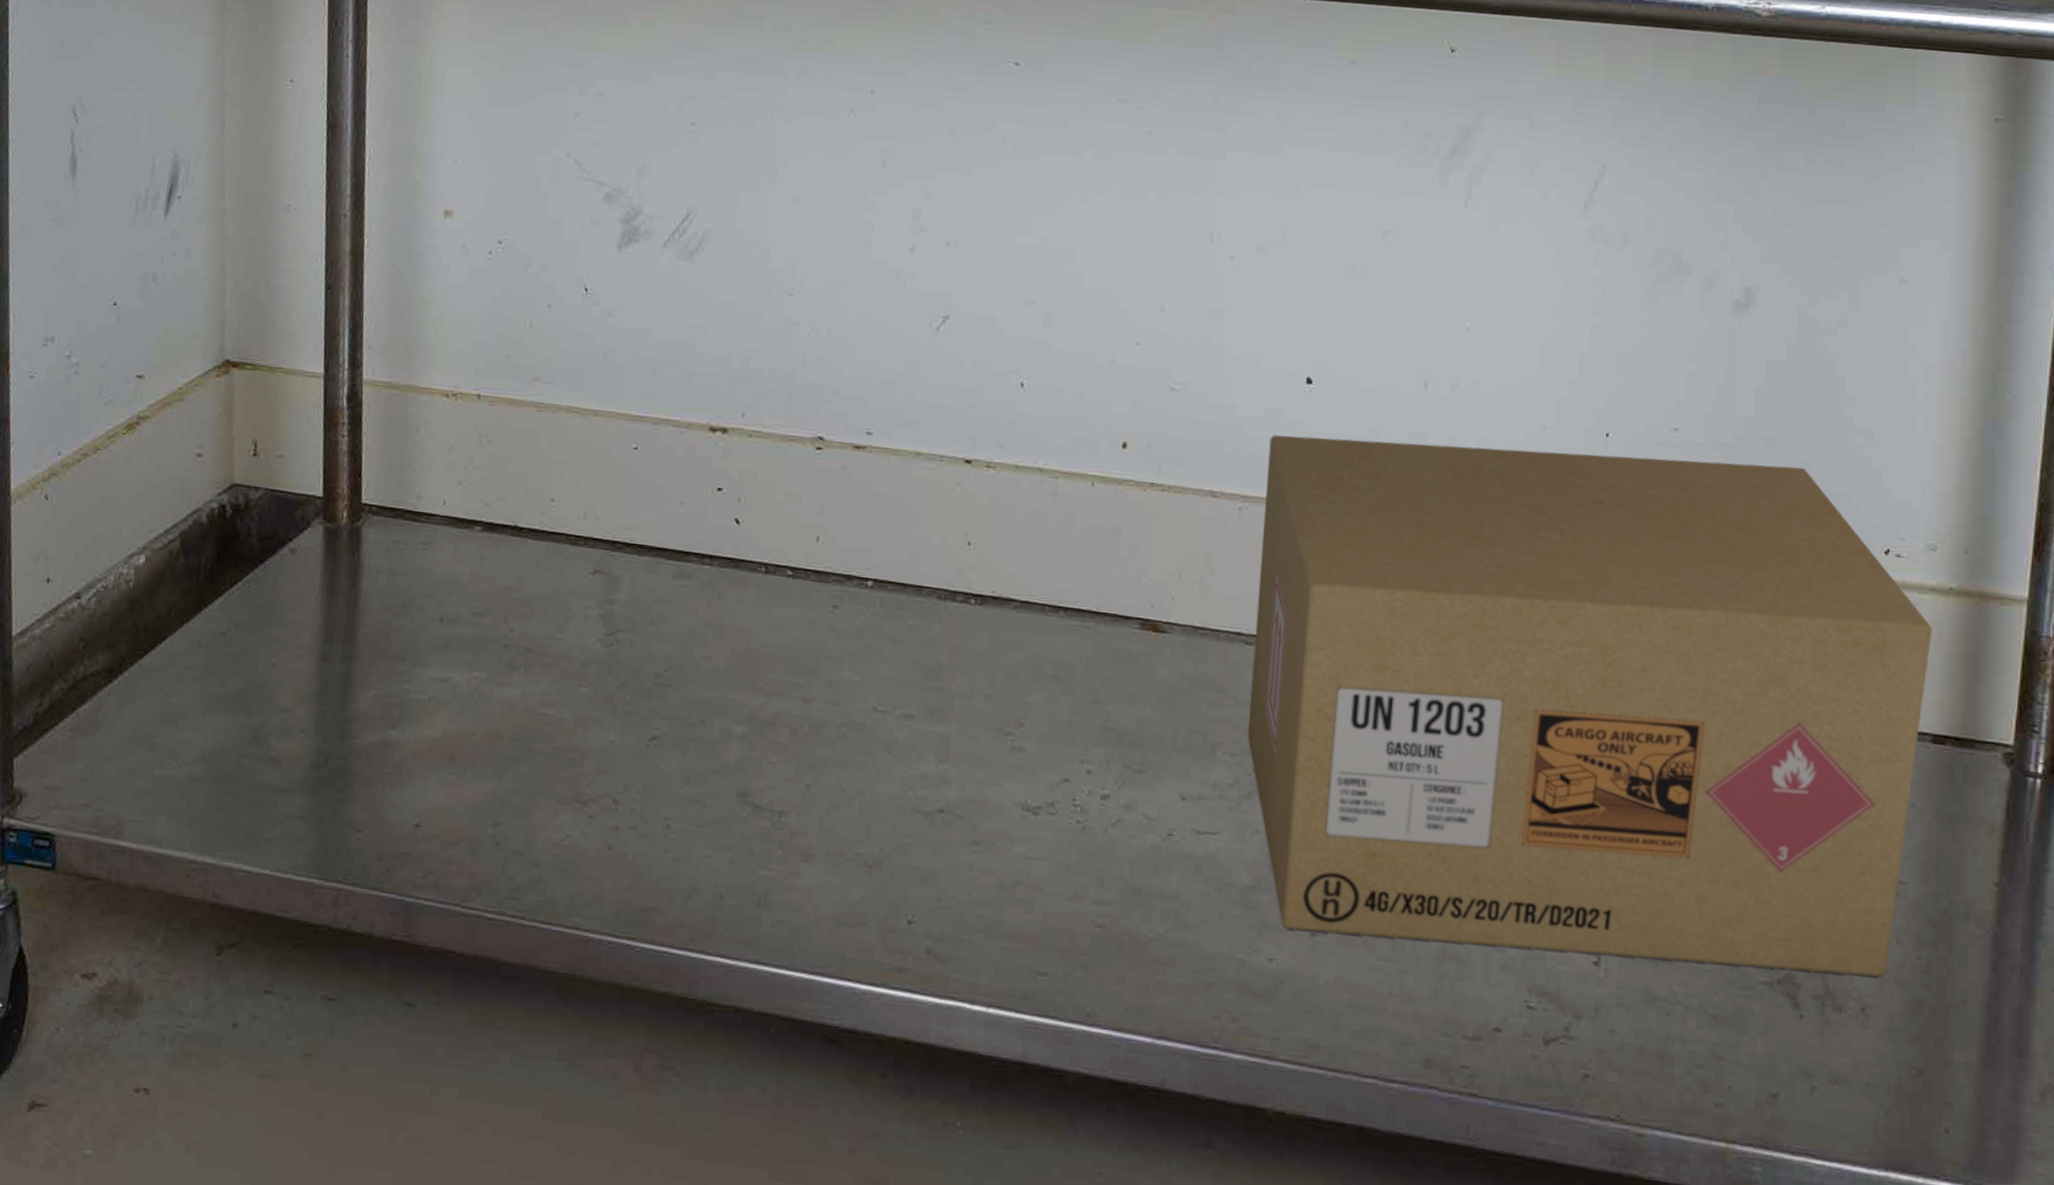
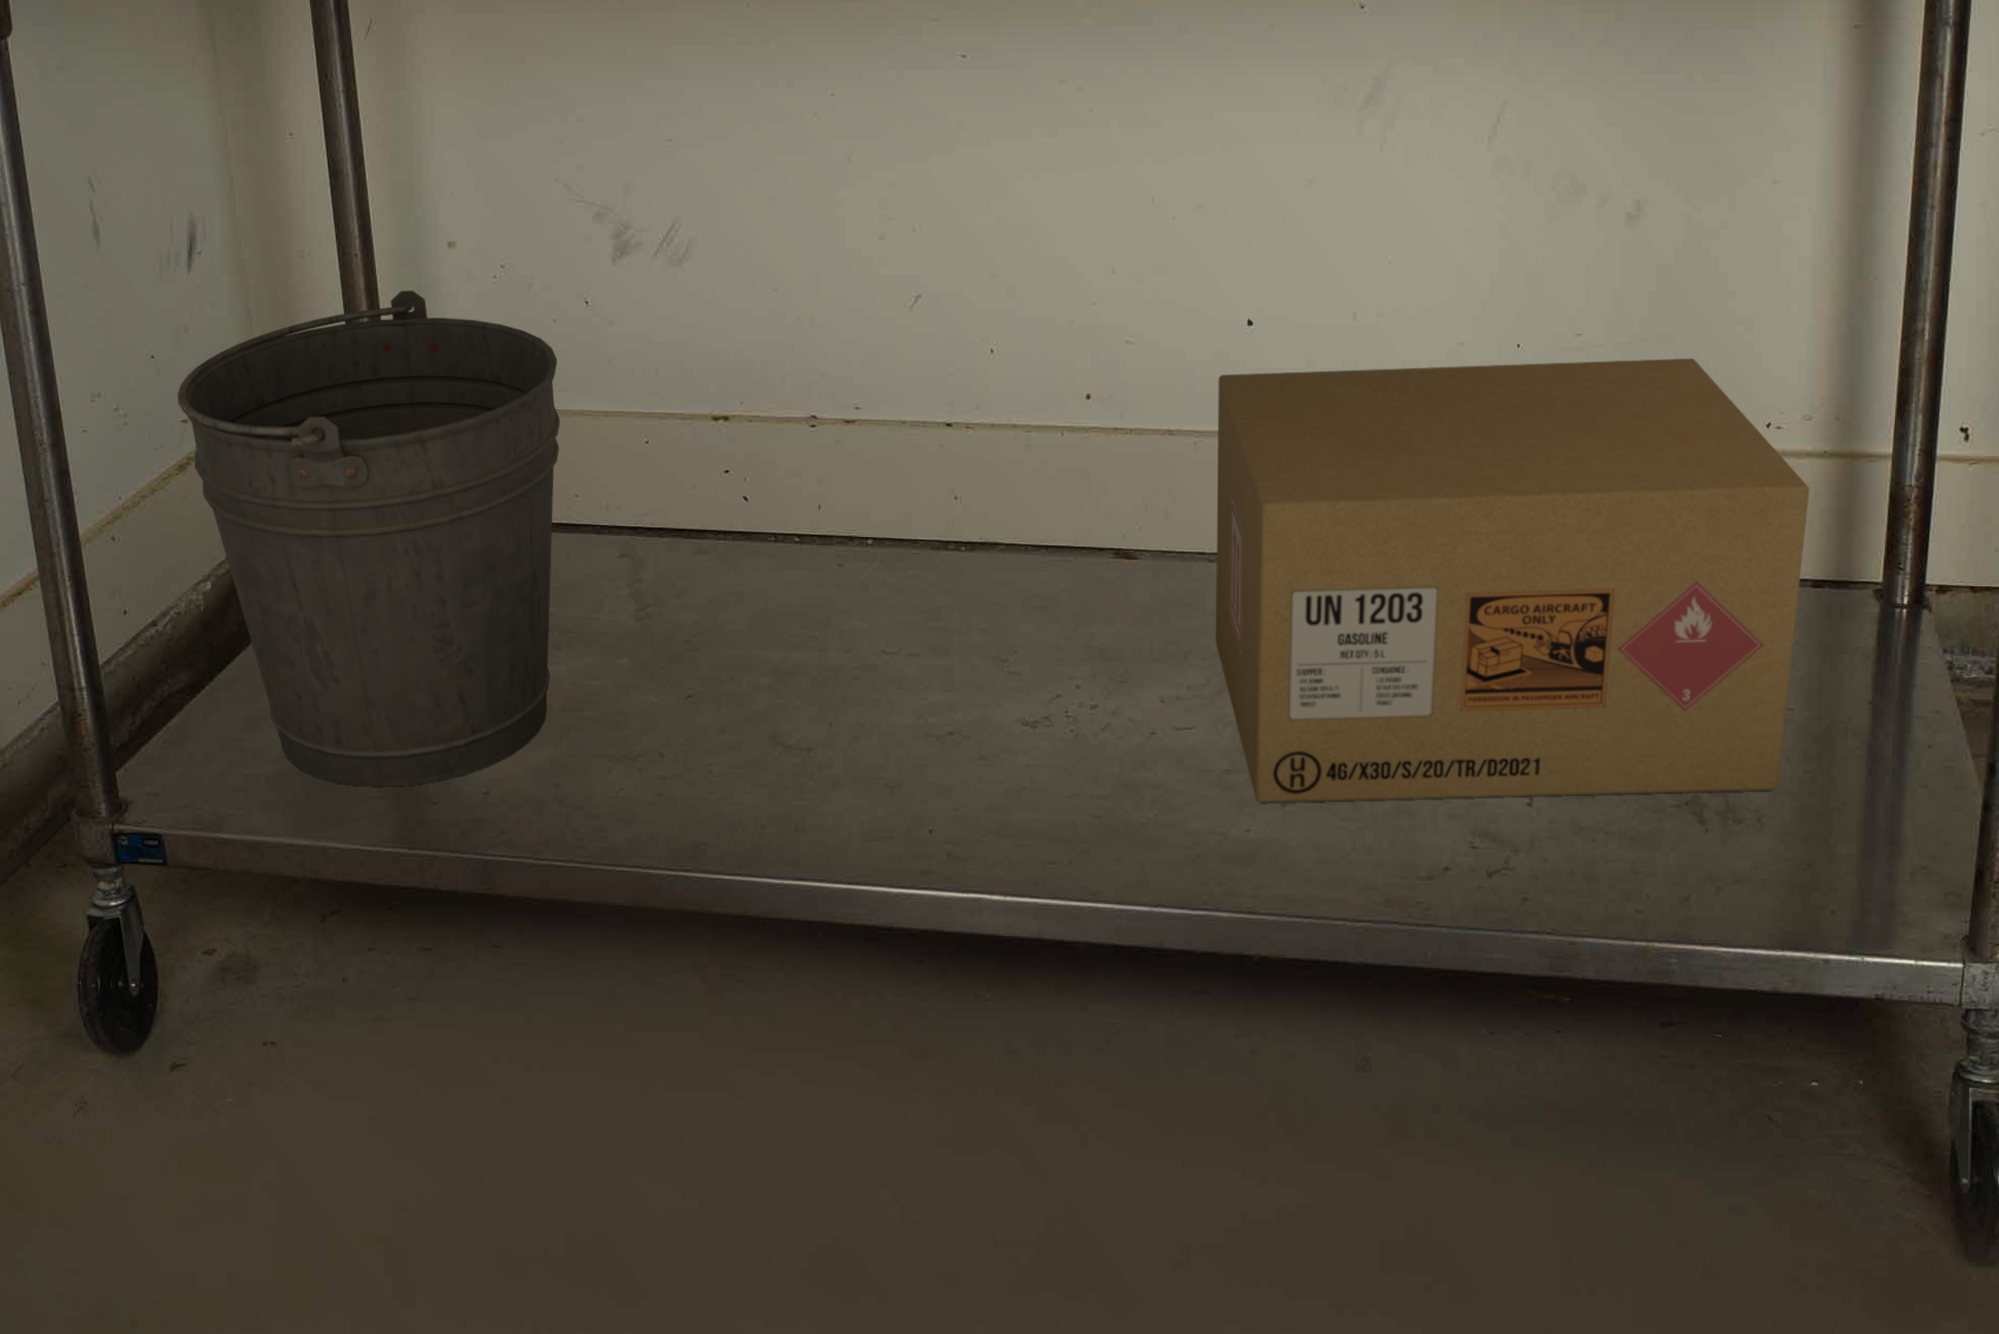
bucket: none [135,258,548,809] -> present [176,290,561,787]

